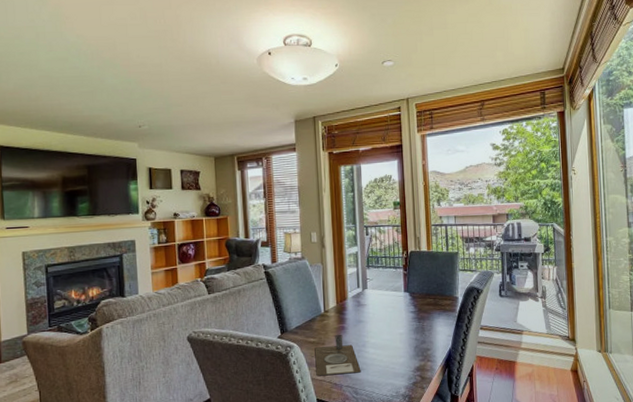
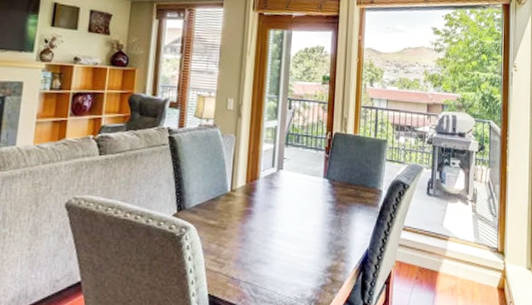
place setting: present [314,334,361,376] -> none [211,219,264,267]

